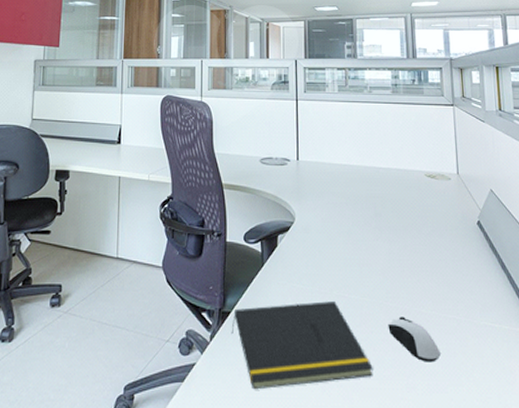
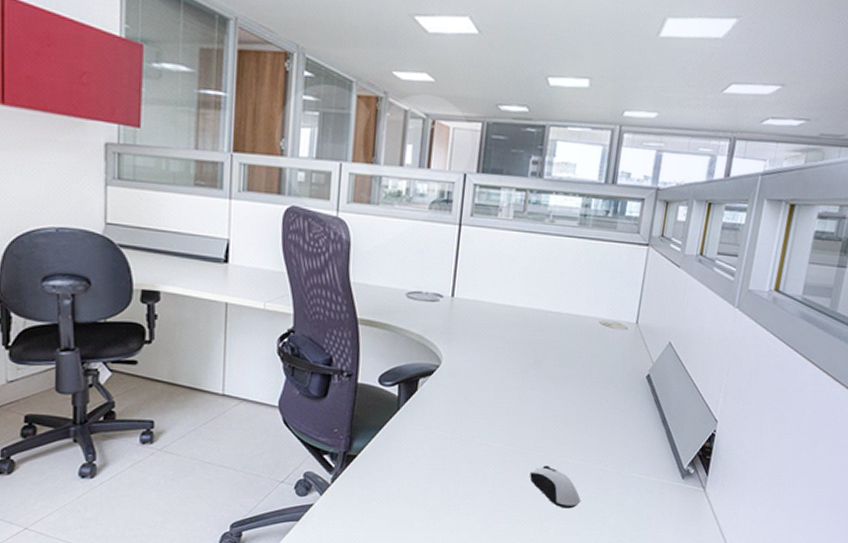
notepad: present [231,301,373,390] -> none [356,448,508,530]

